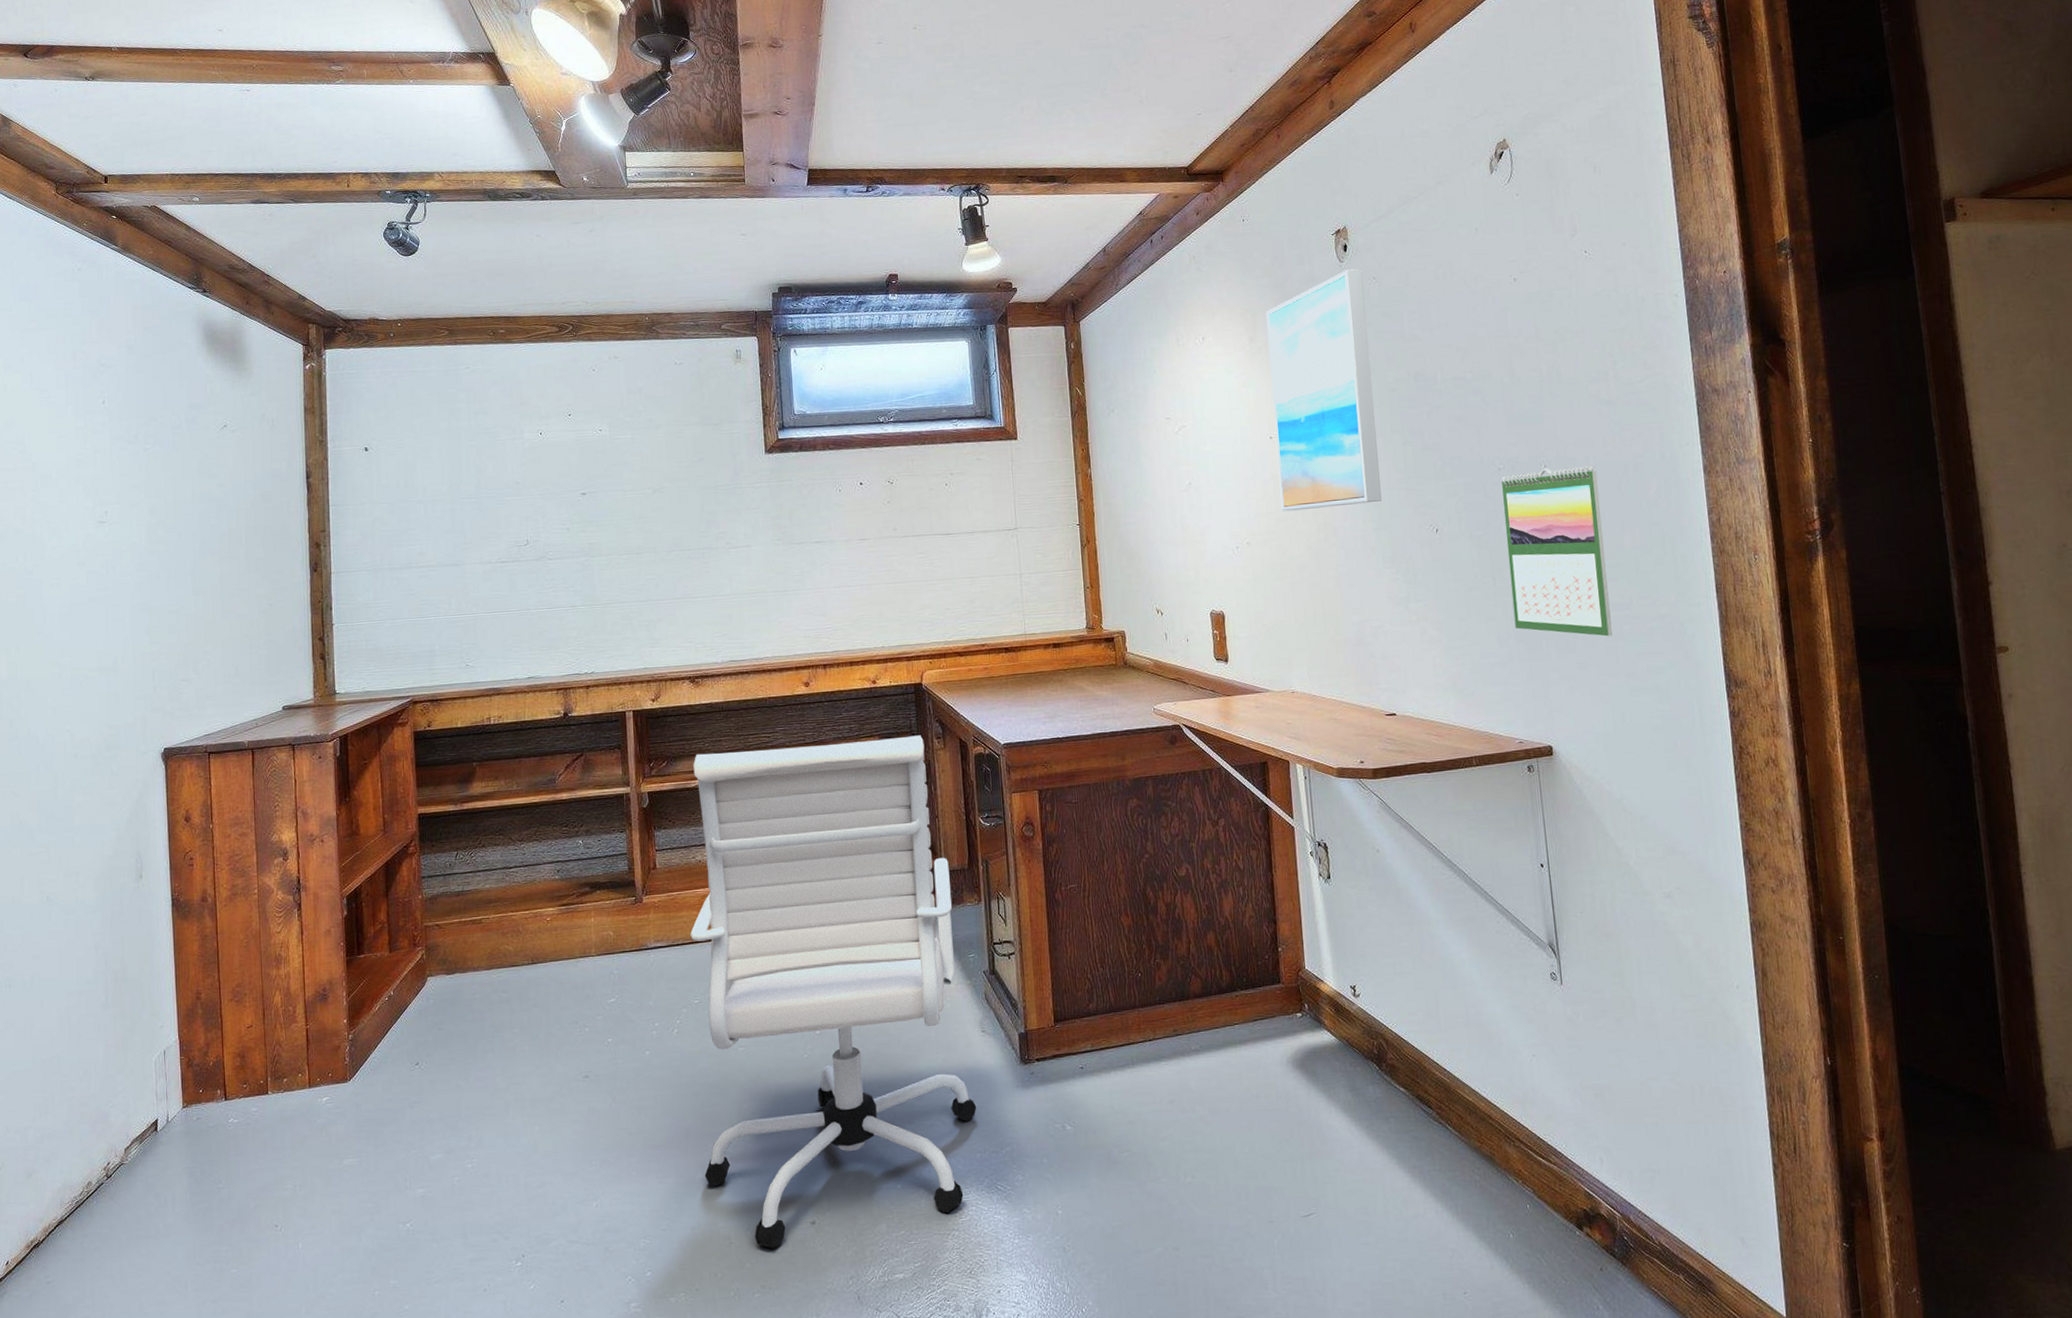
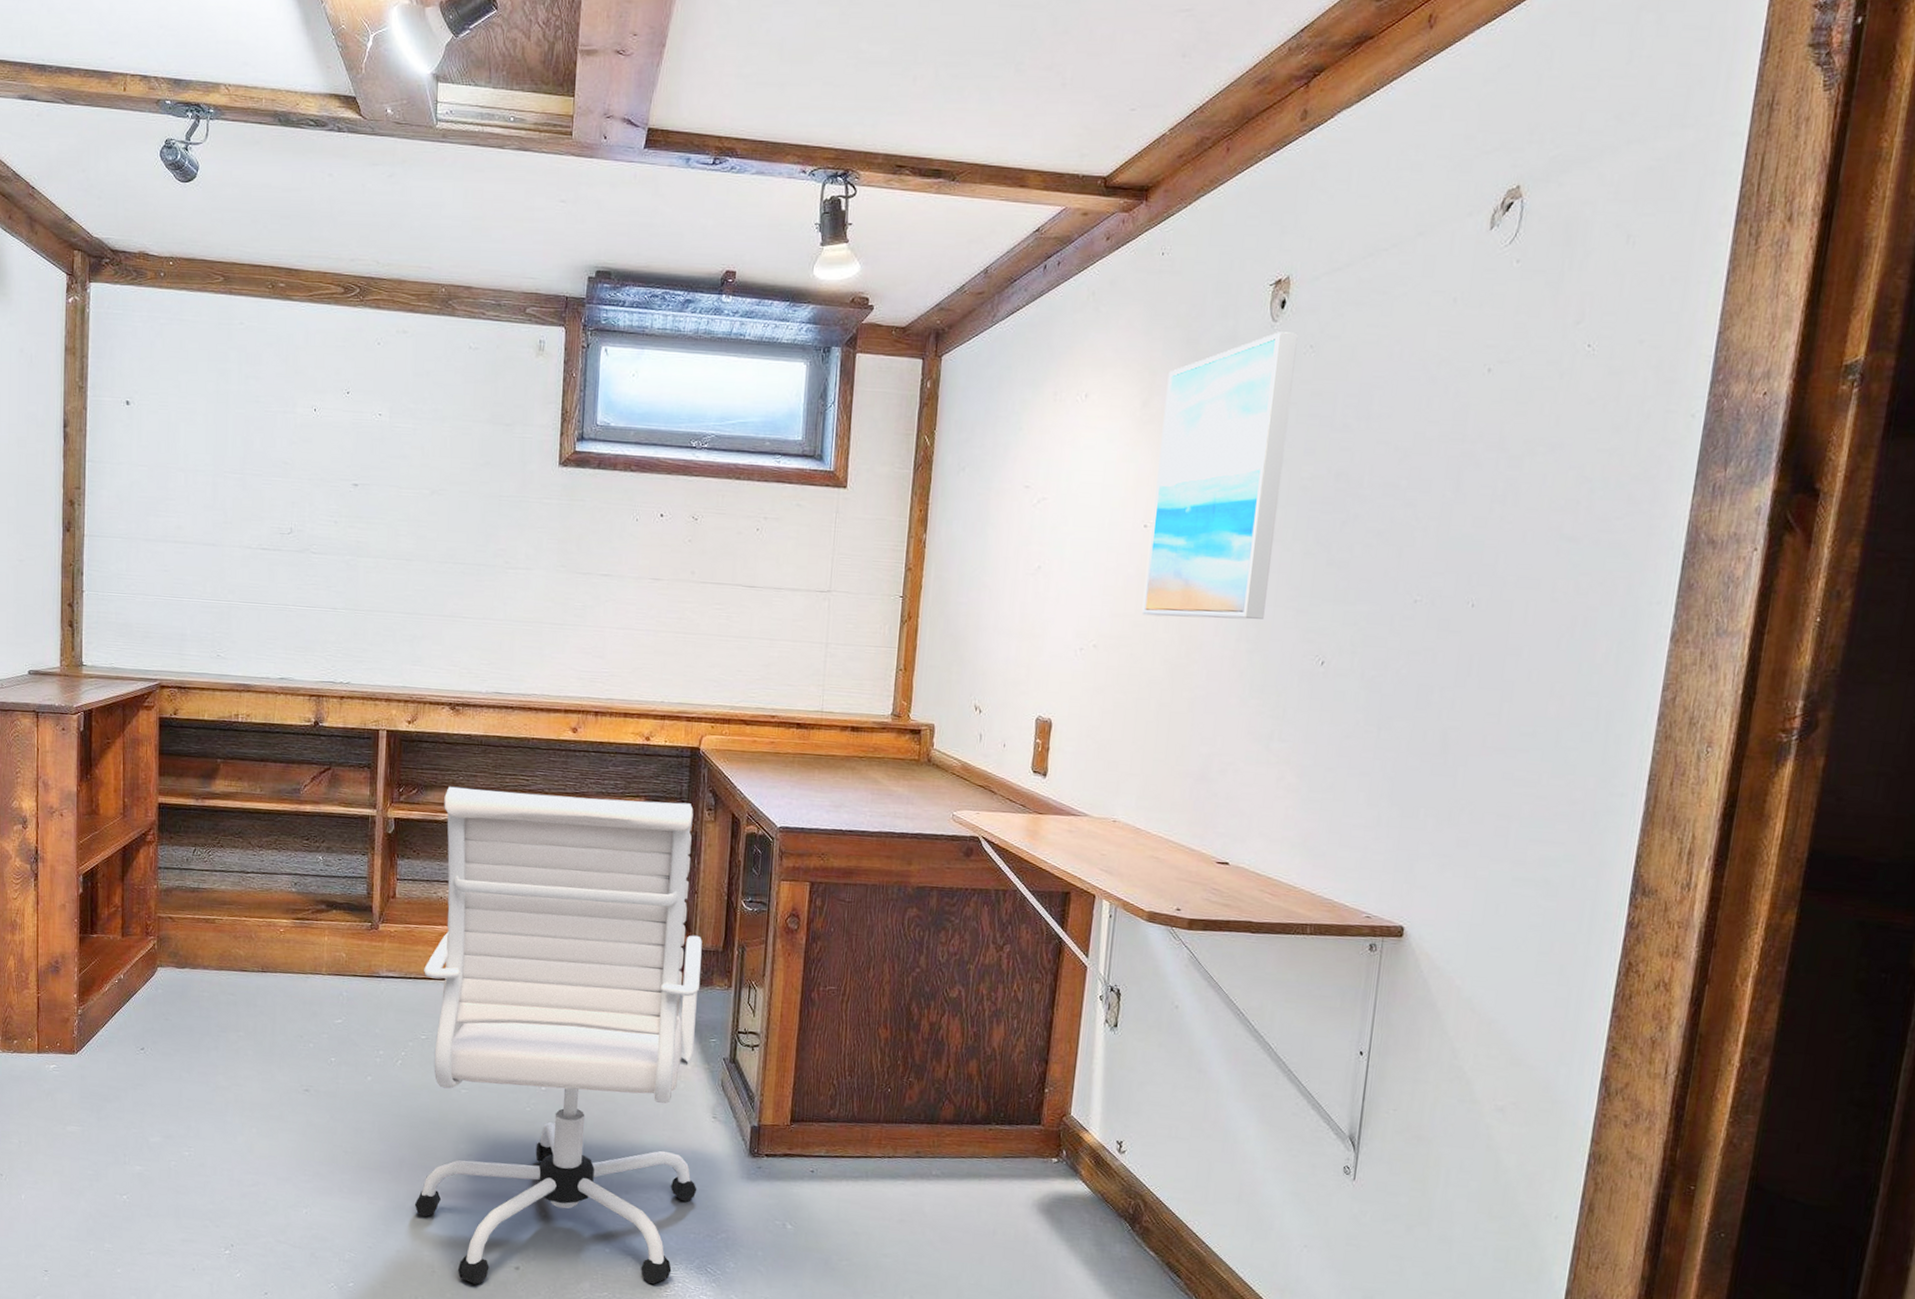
calendar: present [1501,466,1613,637] -> none [1391,607,1536,815]

